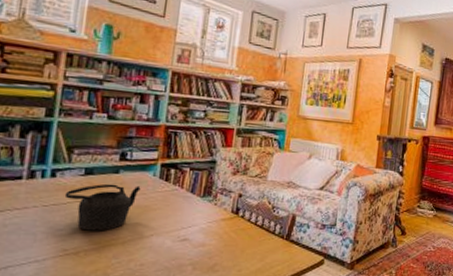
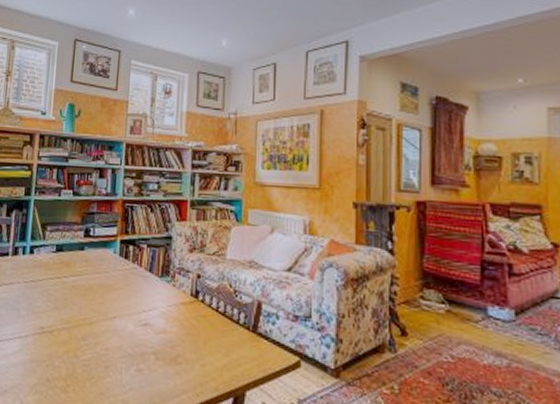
teapot: present [64,183,141,231] -> none [40,260,103,310]

